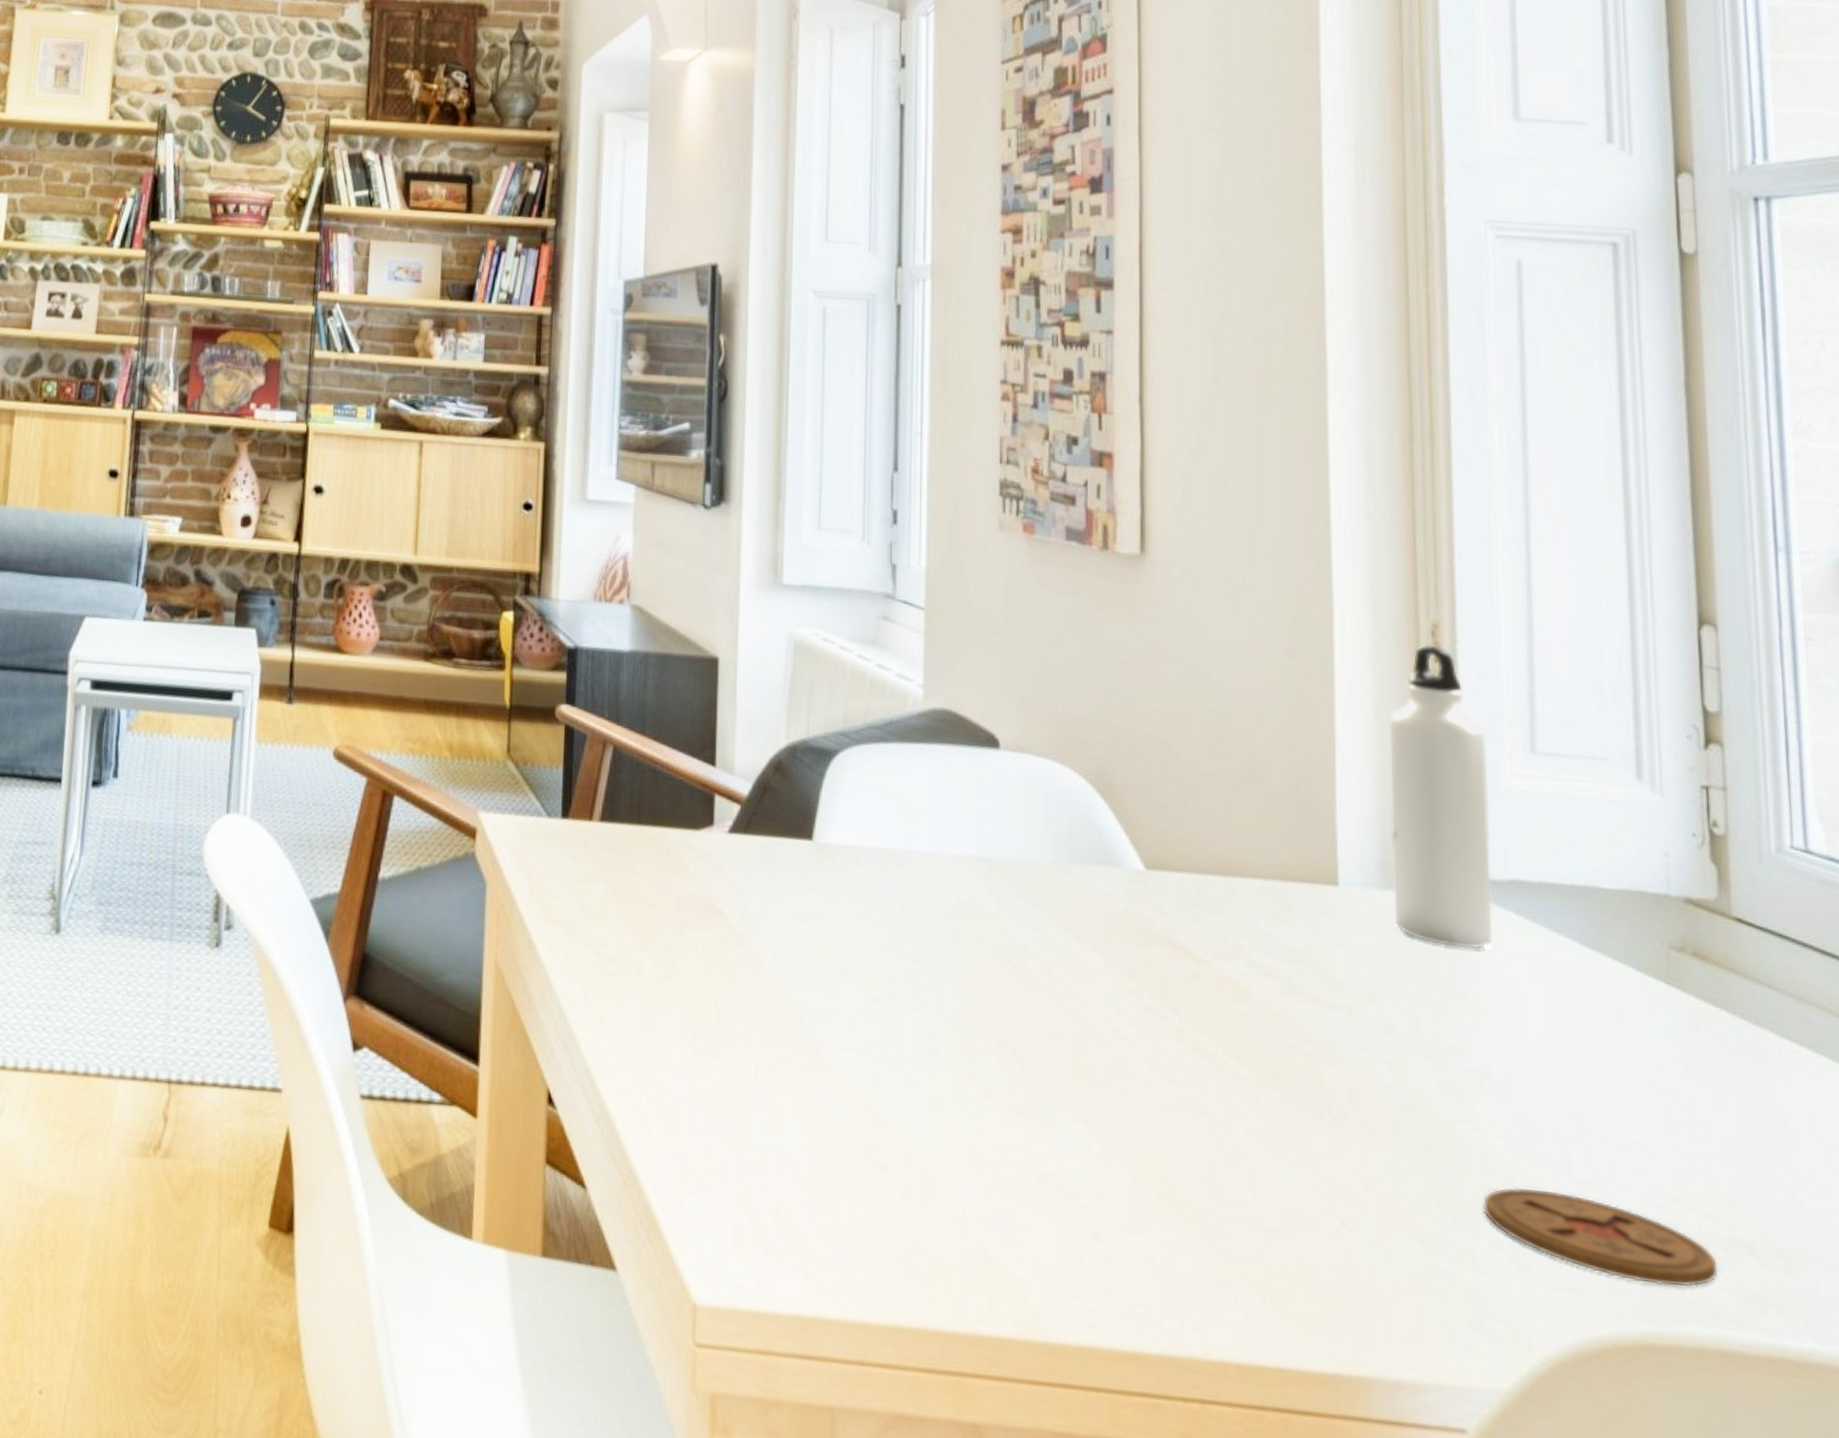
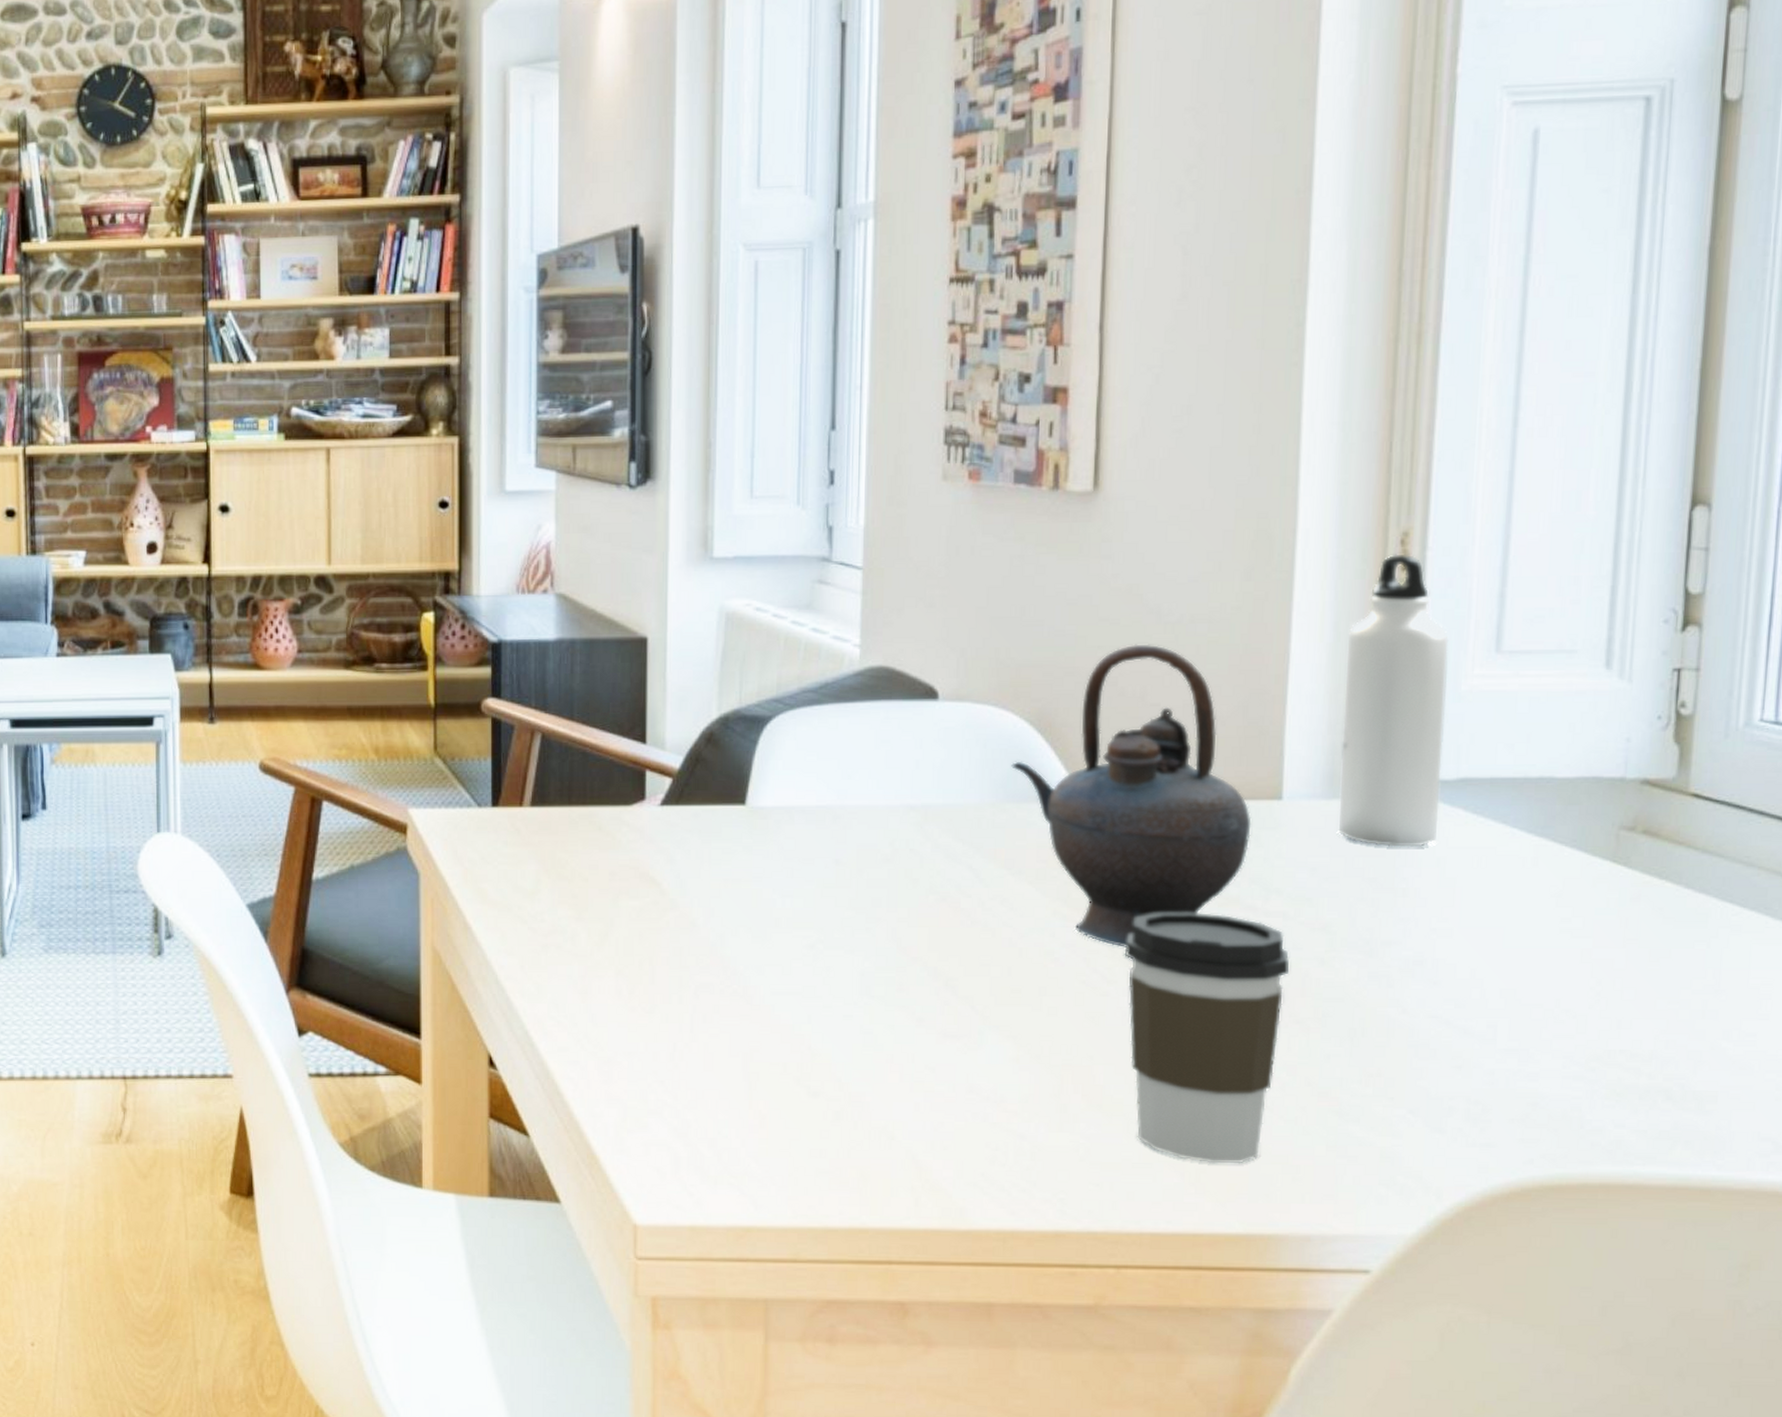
teapot: none [1072,710,1310,1032] -> present [1011,644,1252,949]
coffee cup: none [1192,995,1358,1290] -> present [1124,912,1290,1164]
coaster: present [1483,1187,1718,1287] -> none [1404,1059,1632,1134]

